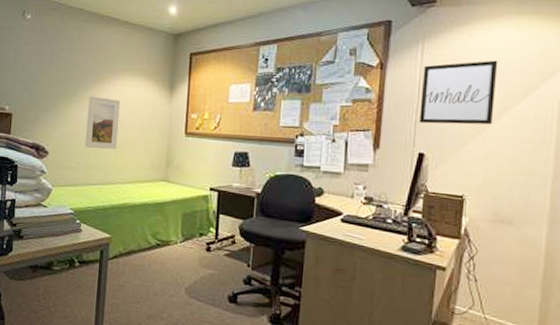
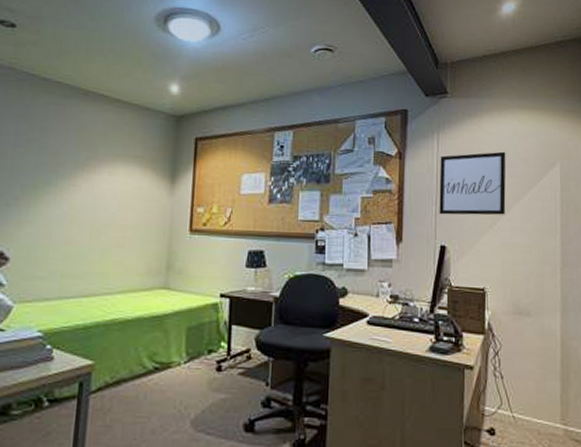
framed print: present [84,96,121,149] -> none [60,186,109,252]

